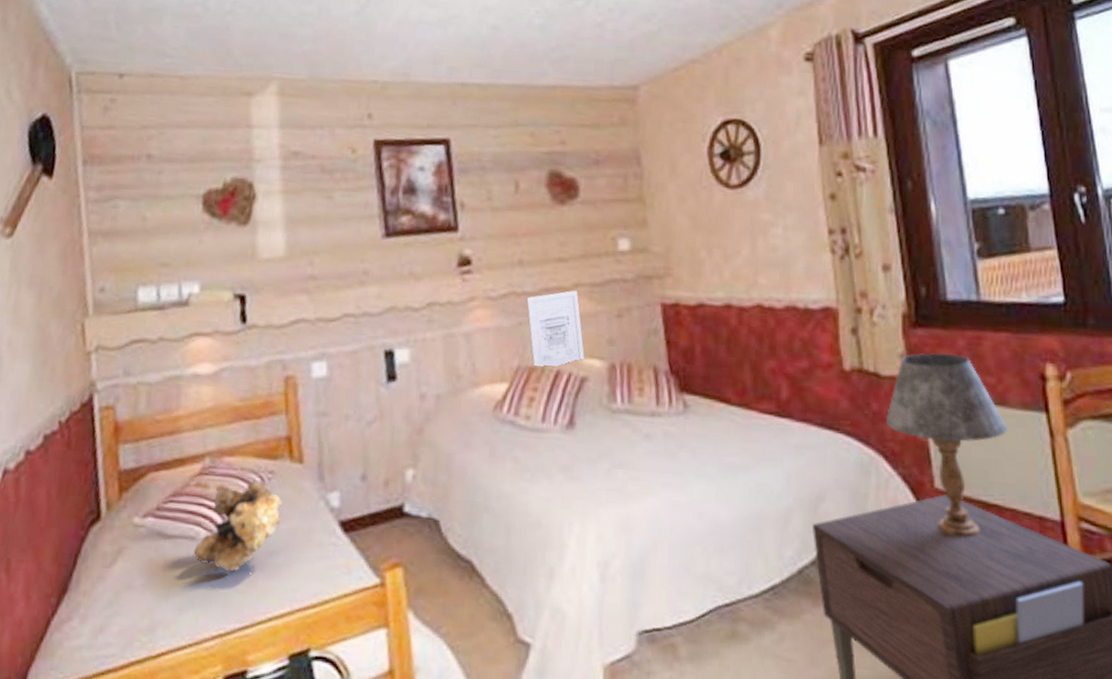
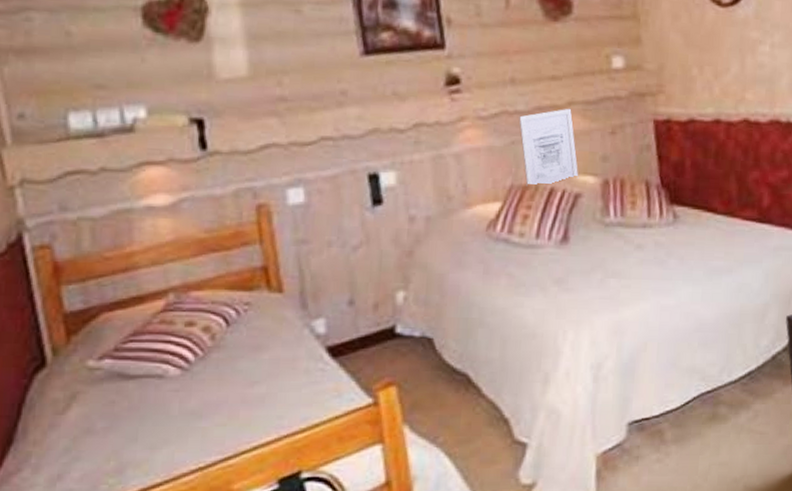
teddy bear: present [193,479,282,573] -> none [162,312,261,406]

